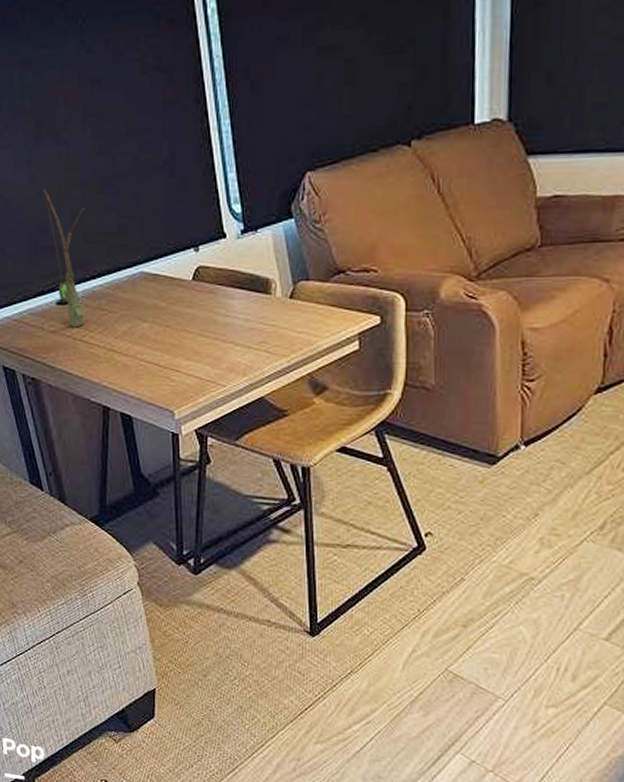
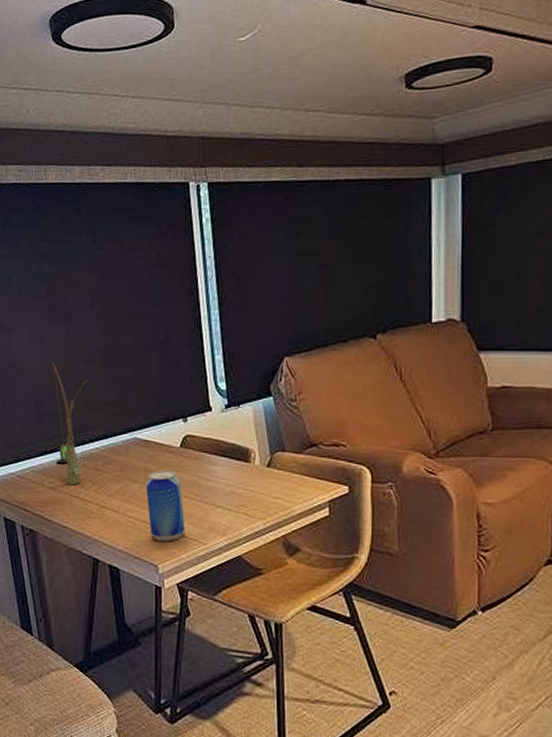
beer can: none [156,306,202,384] -> present [145,470,186,541]

